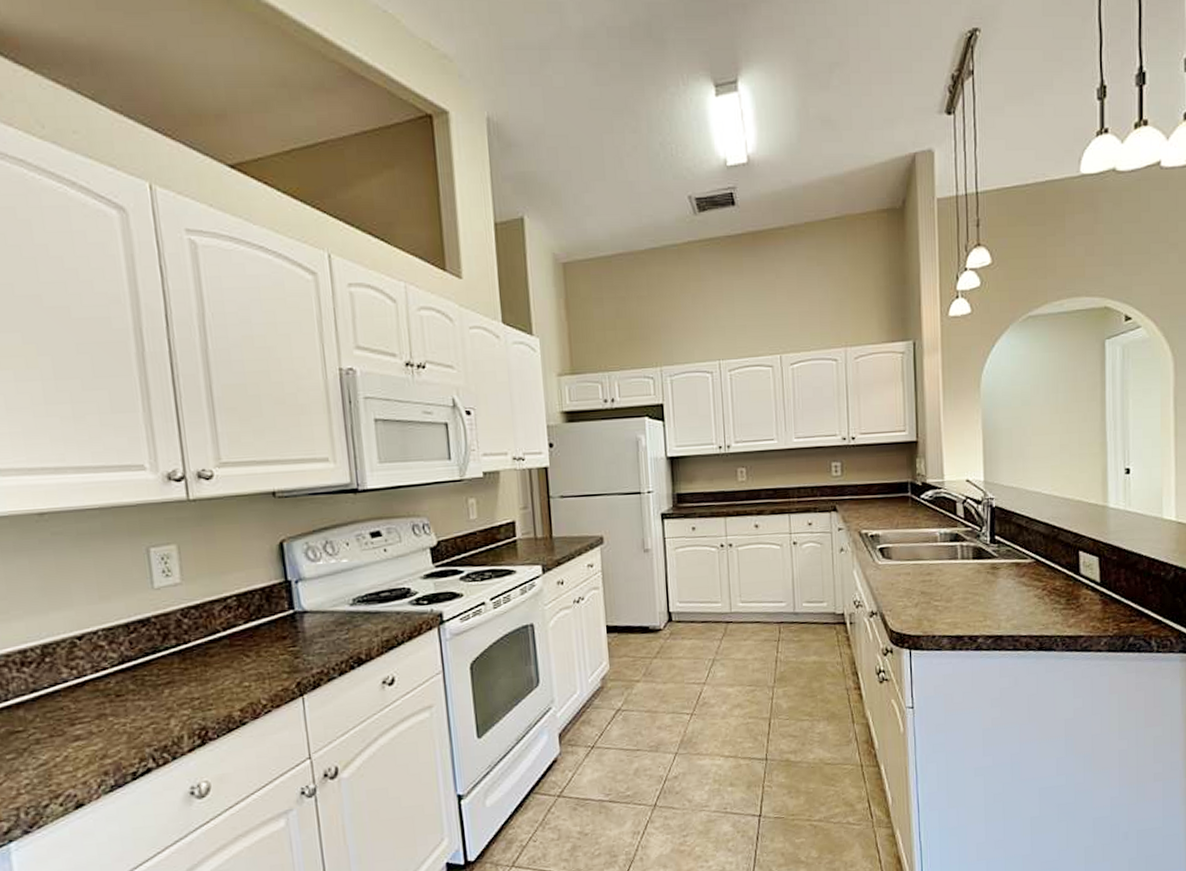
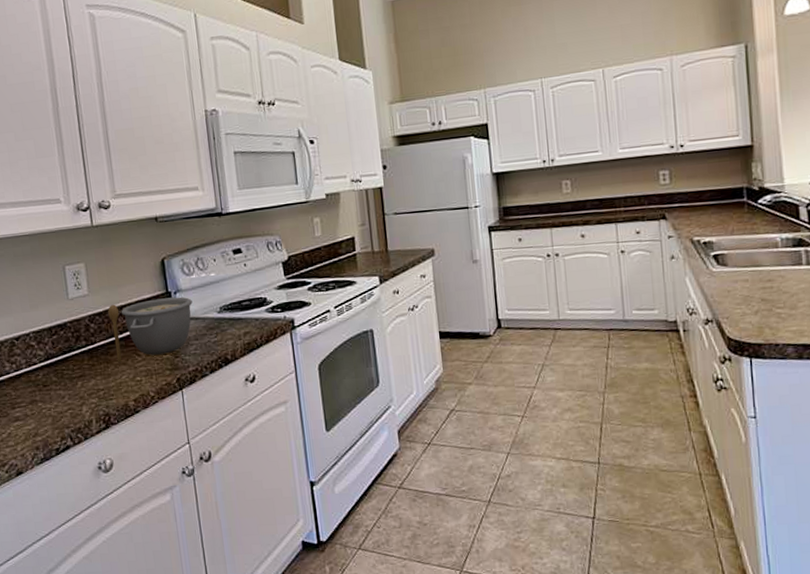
cooking pot: none [207,586,319,665] -> present [108,297,193,363]

